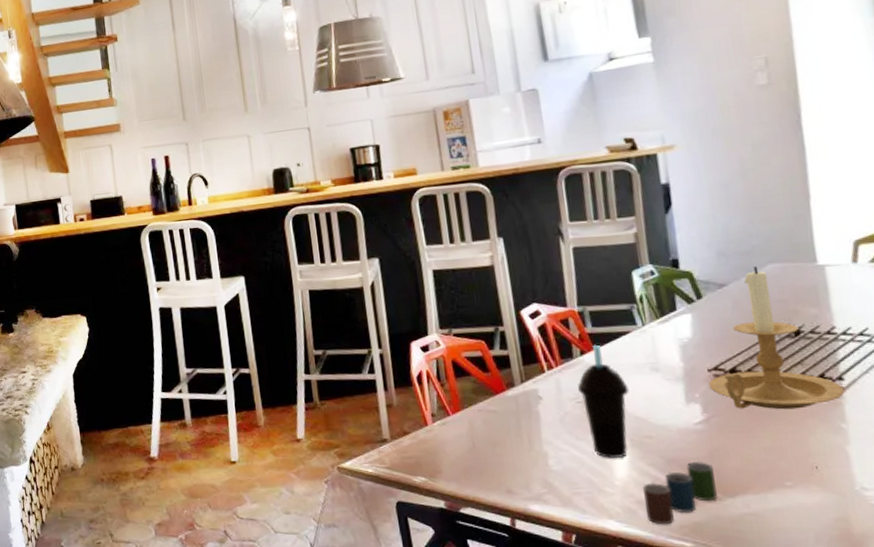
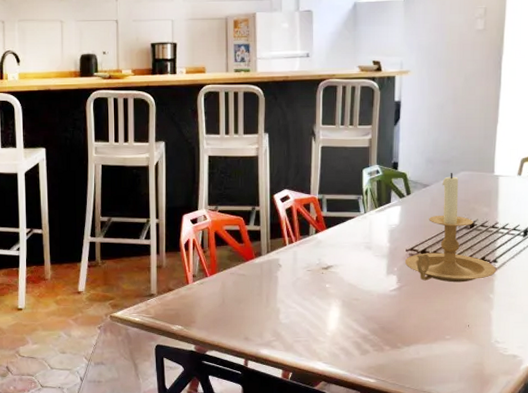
cup: present [578,344,629,458] -> none [310,225,347,315]
cup: present [643,461,717,525] -> none [346,318,398,366]

